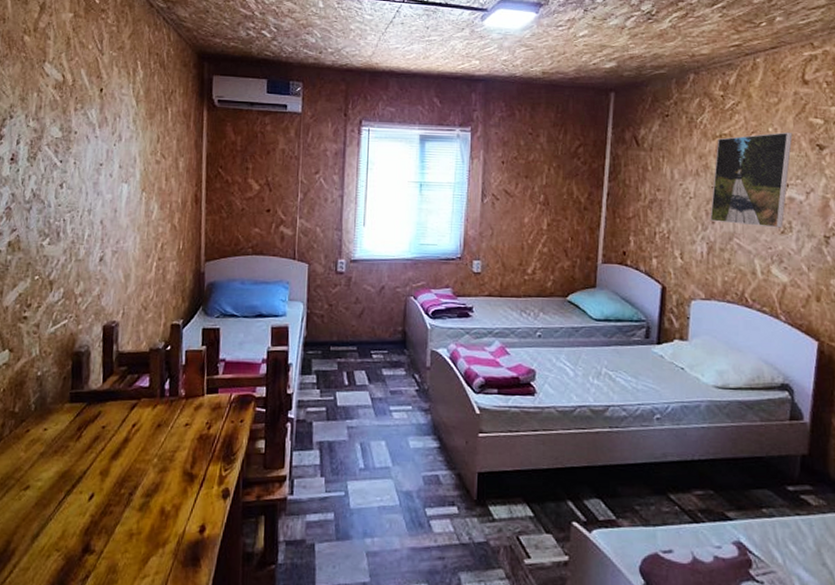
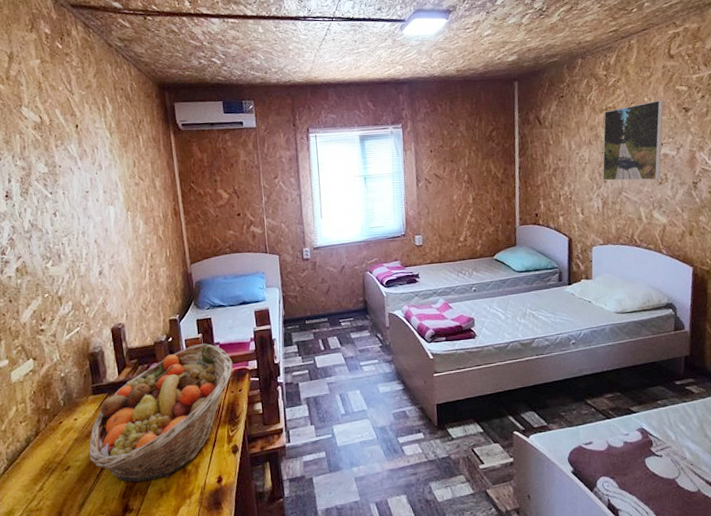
fruit basket: none [53,358,238,518] -> present [89,344,233,482]

